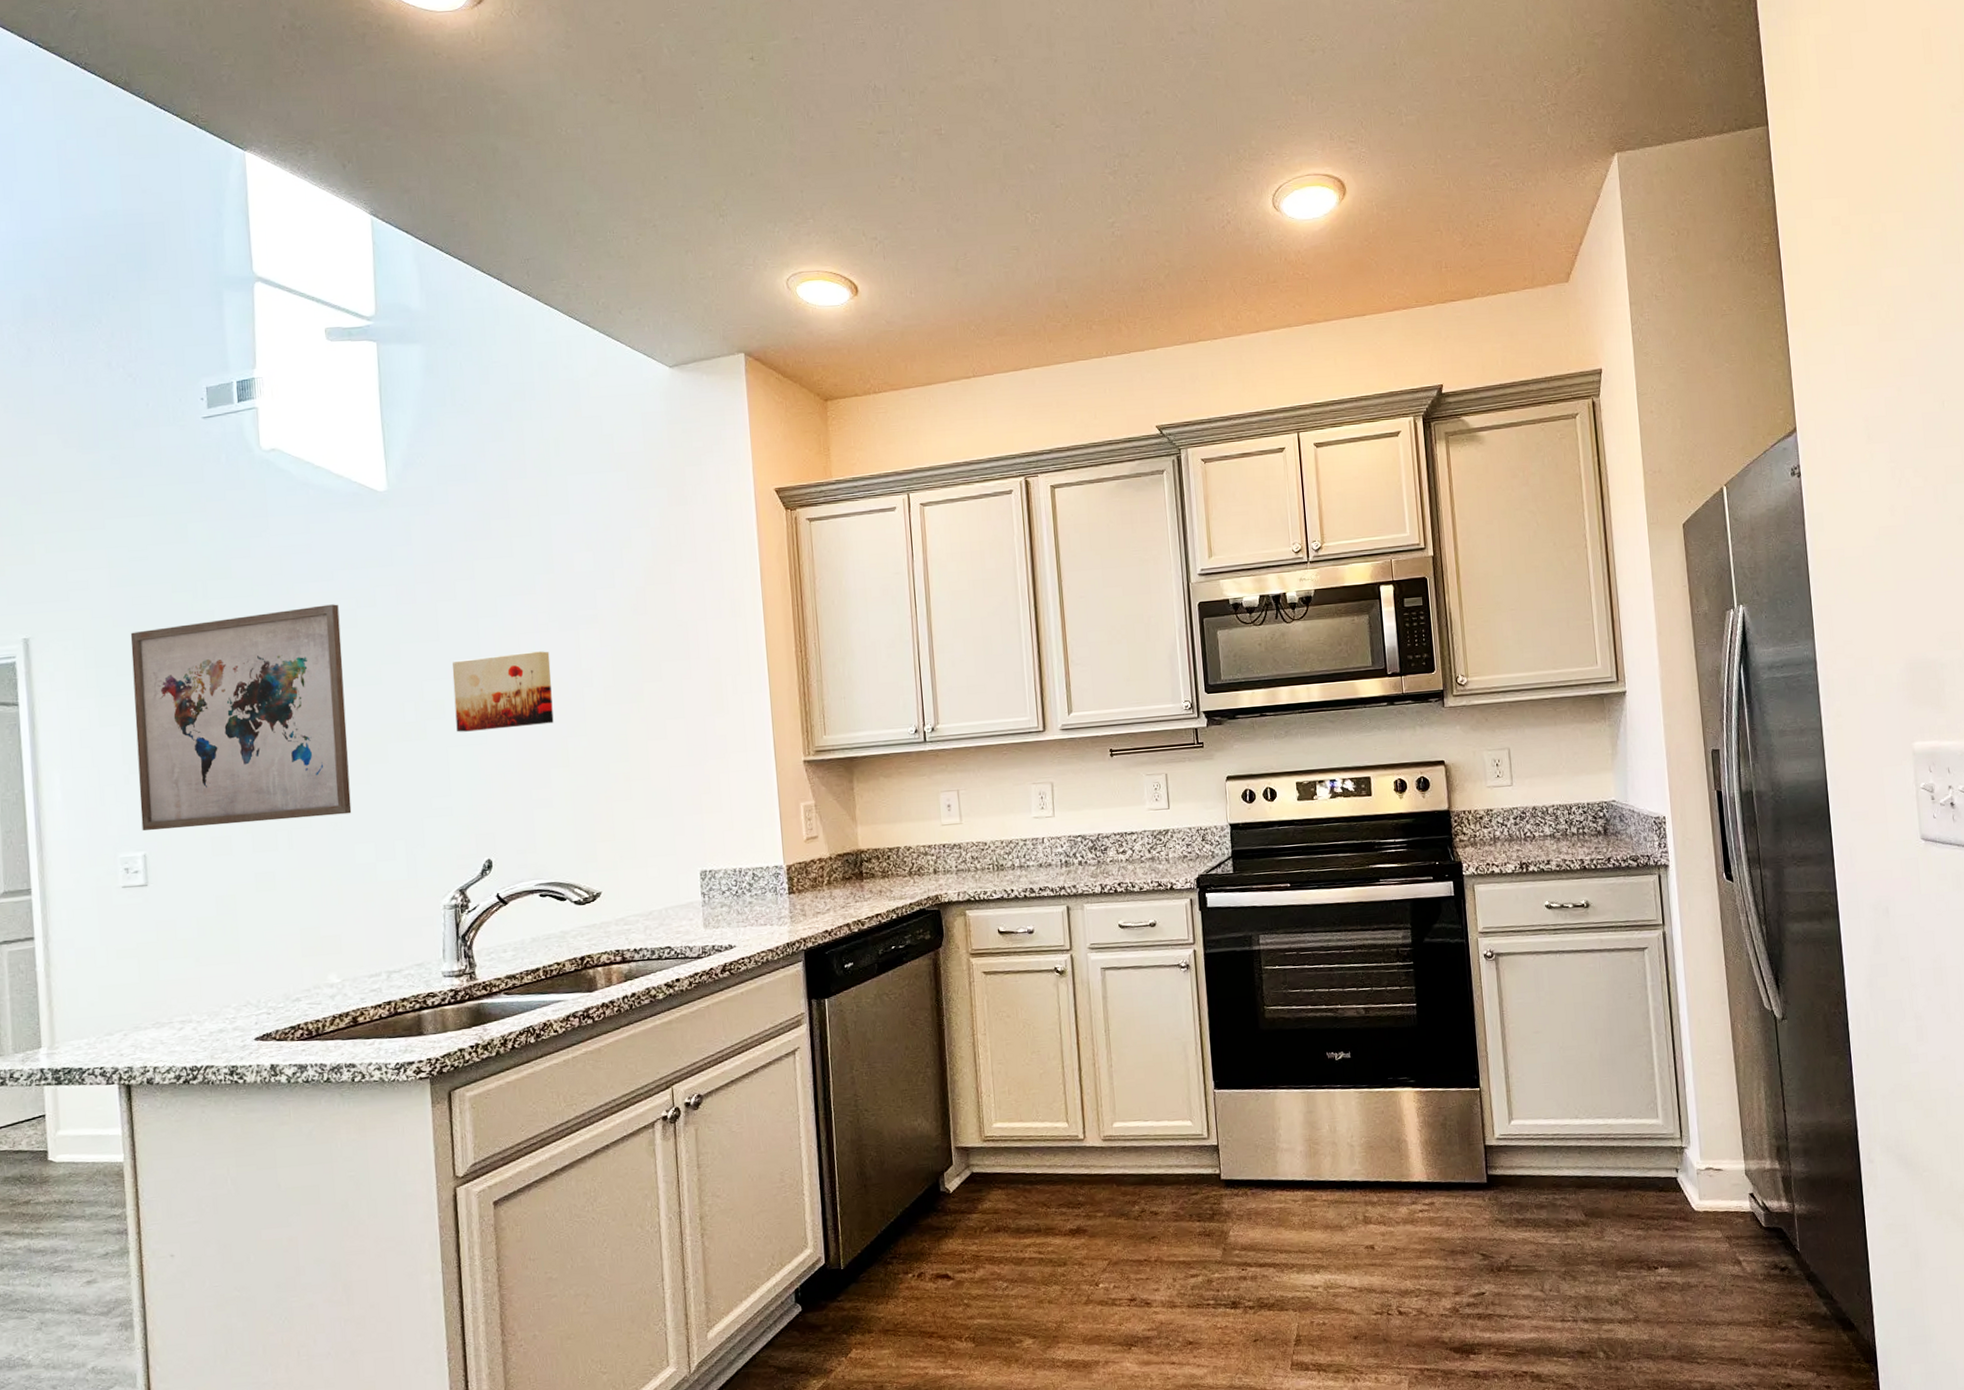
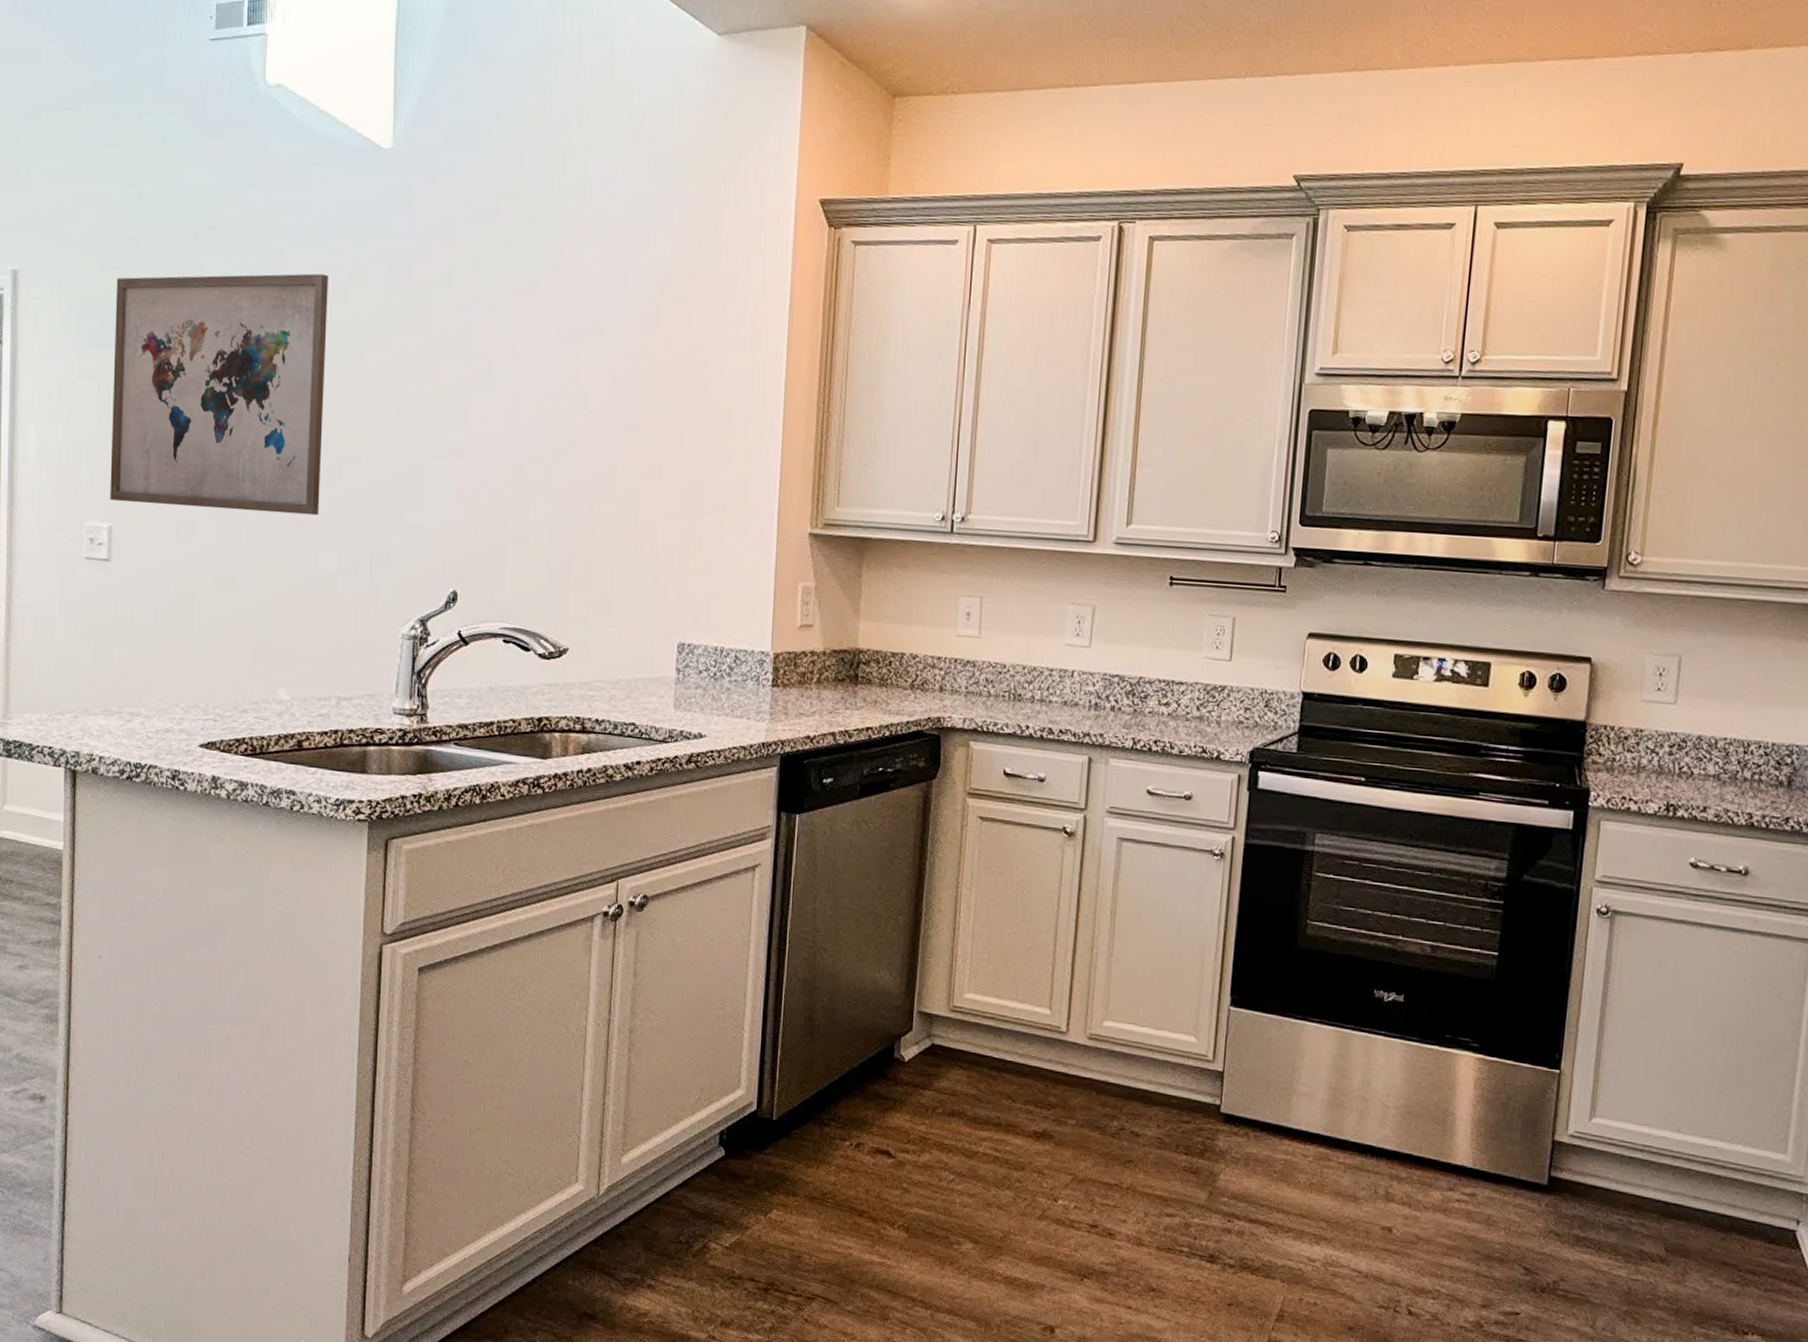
wall art: present [452,651,554,733] -> none [437,358,545,446]

